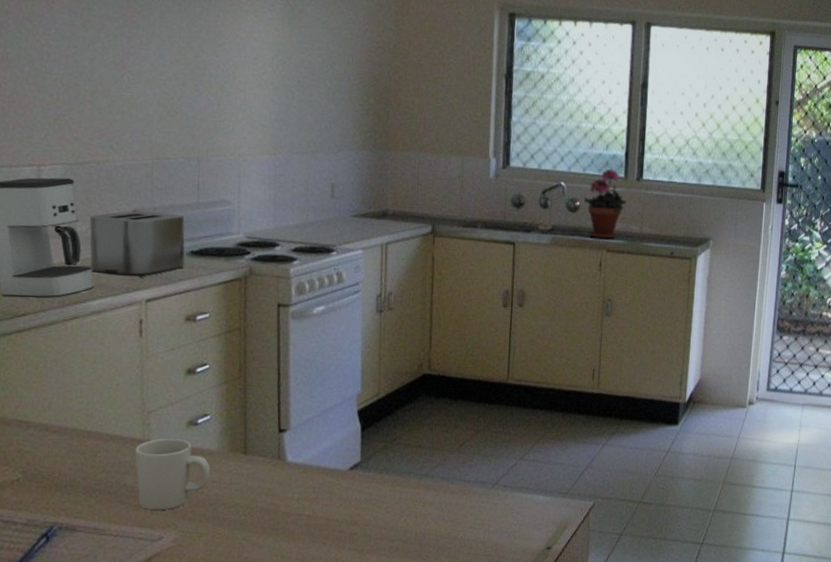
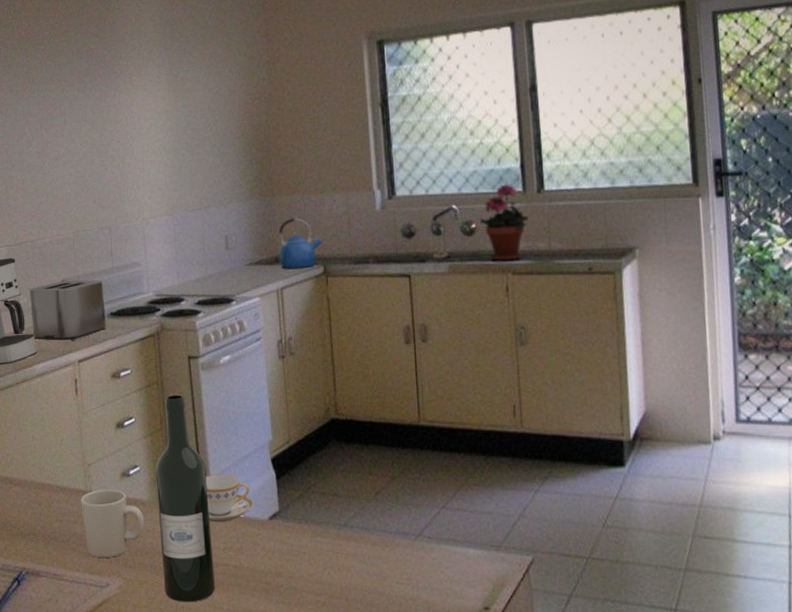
wine bottle: none [226,342,287,553] -> present [155,394,215,602]
teacup: none [284,425,335,473] -> present [205,474,254,523]
kettle: none [387,174,434,226] -> present [278,218,323,269]

